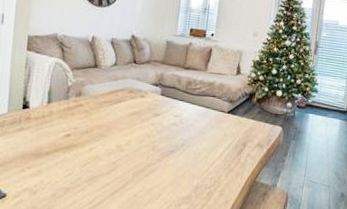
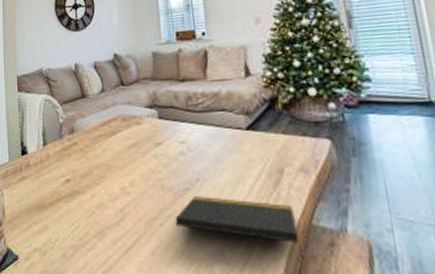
notepad: none [158,157,246,202] -> present [175,196,303,259]

